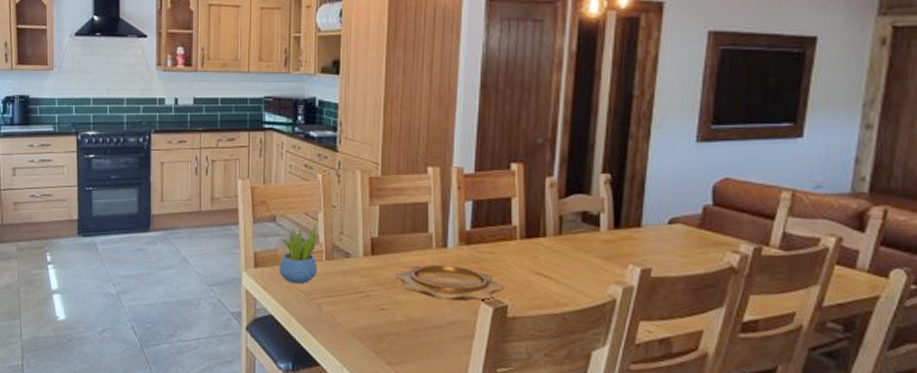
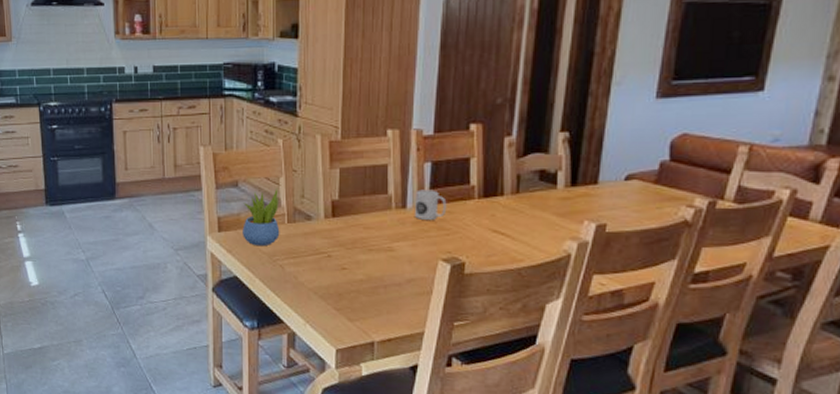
decorative bowl: present [395,264,505,301] -> none [355,225,462,259]
mug: none [455,228,489,260] -> present [414,189,447,220]

